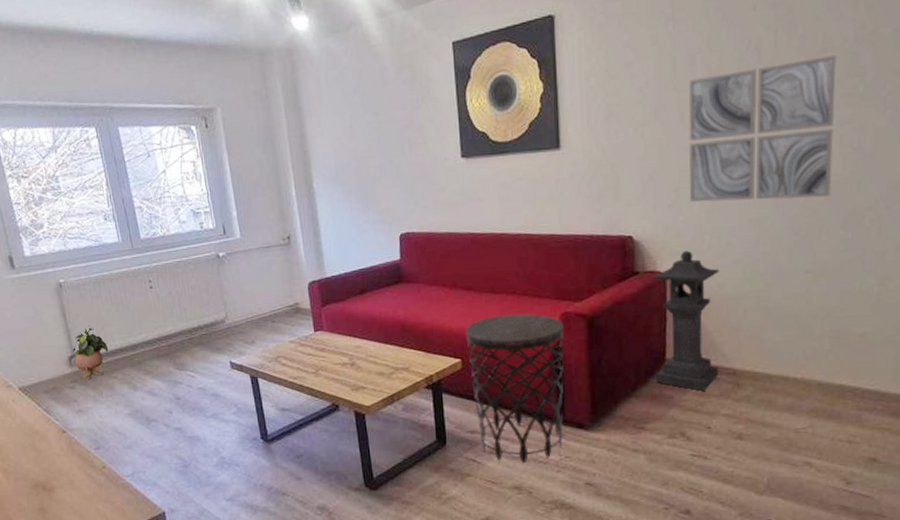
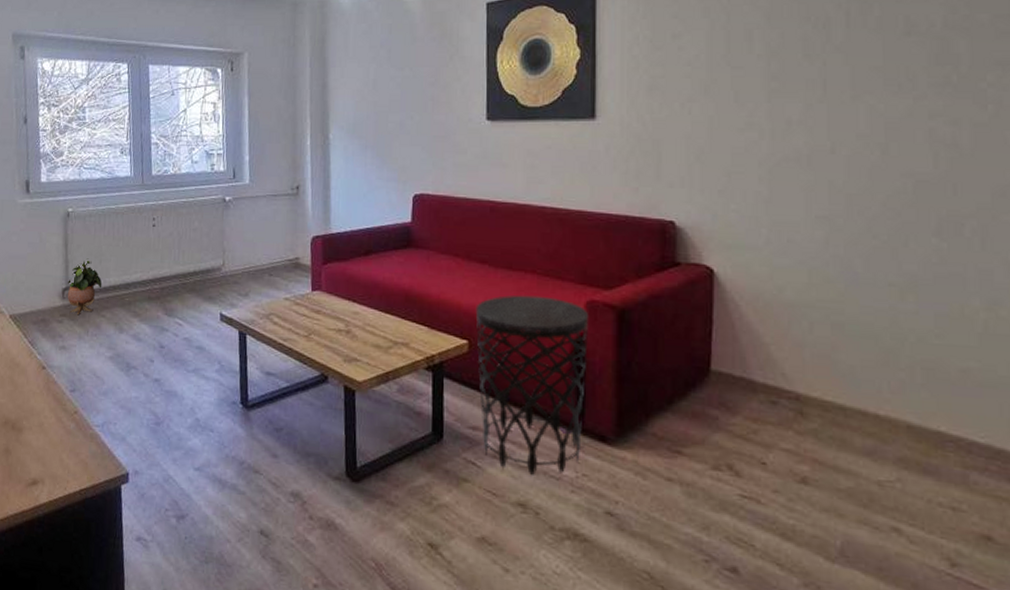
stone lantern: present [653,250,720,391] -> none [698,244,780,416]
wall art: present [688,55,836,202] -> none [743,40,923,198]

